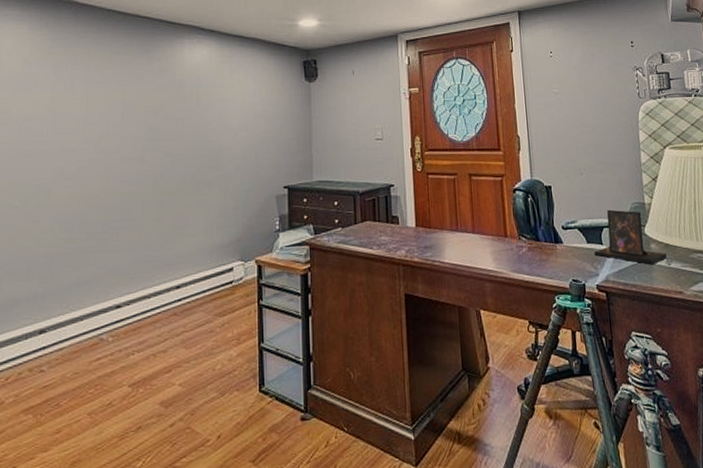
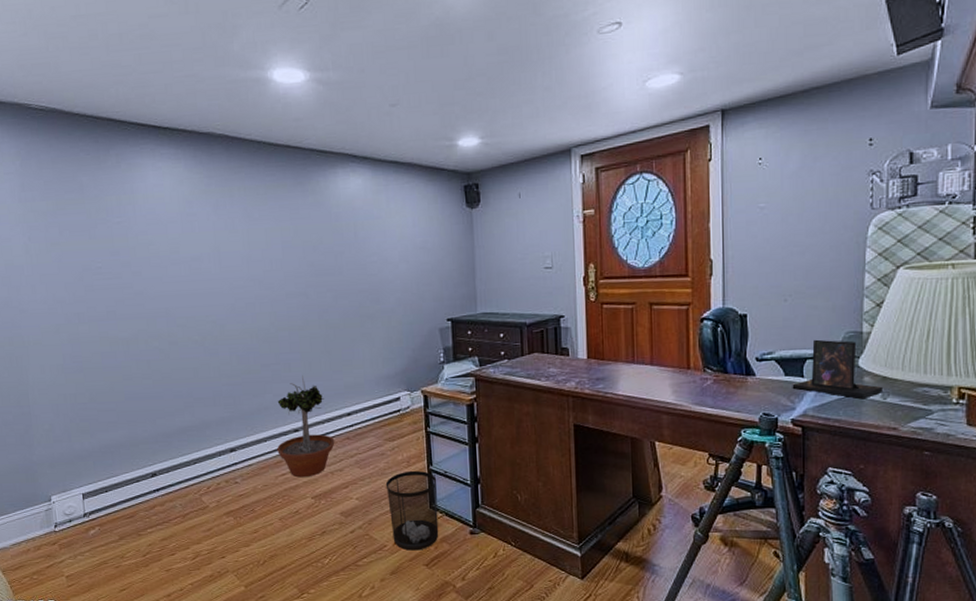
potted tree: none [94,245,160,362] -> present [277,376,335,478]
waste bin: none [212,348,268,445] -> present [385,470,439,551]

